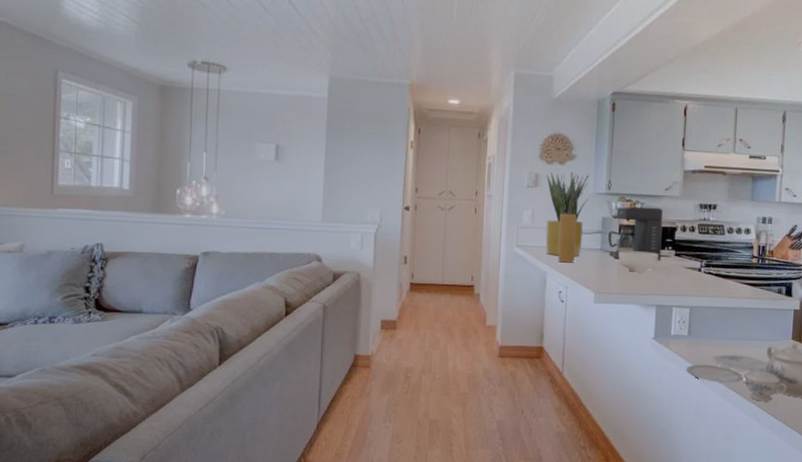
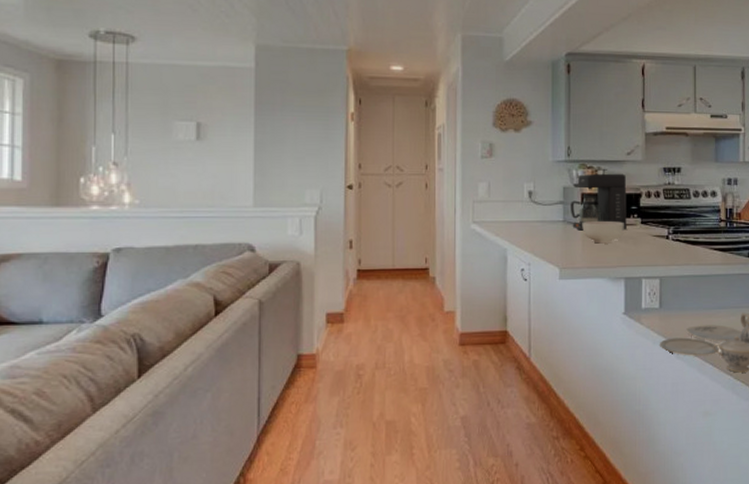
planter: present [545,171,589,256] -> none [502,139,548,231]
vase: present [557,173,589,263] -> none [513,140,547,238]

